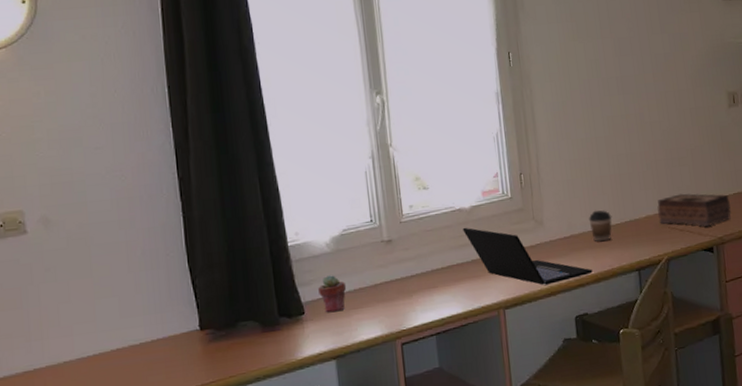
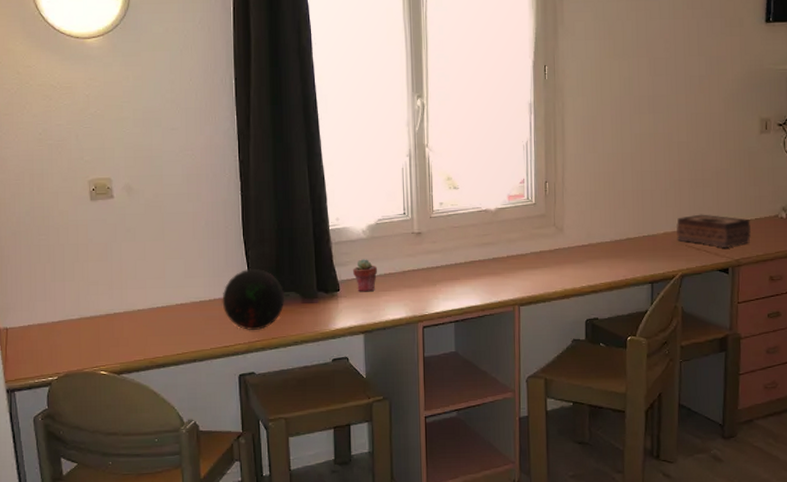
decorative orb: none [167,298,242,371] -> present [222,268,285,330]
laptop: present [462,227,593,285] -> none [487,227,607,288]
coffee cup: present [588,210,613,242] -> none [607,222,631,253]

